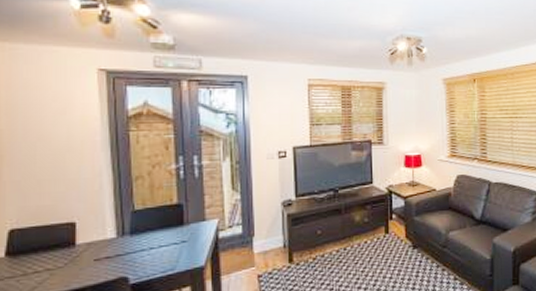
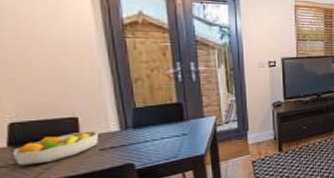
fruit bowl: none [8,237,94,278] -> present [12,130,99,165]

